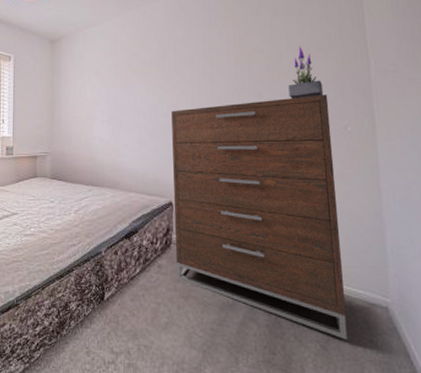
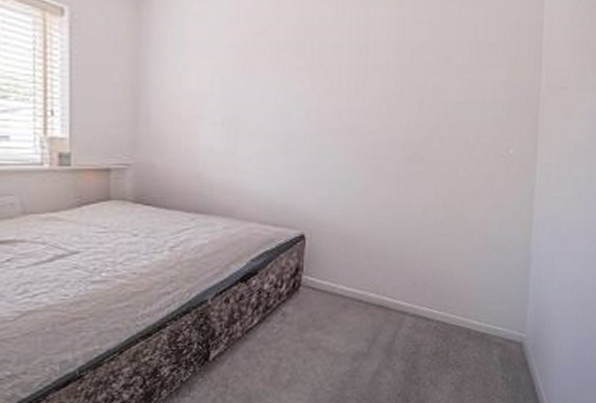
dresser: present [171,94,348,340] -> none [304,108,495,379]
potted plant: present [288,46,324,99] -> none [453,45,491,112]

